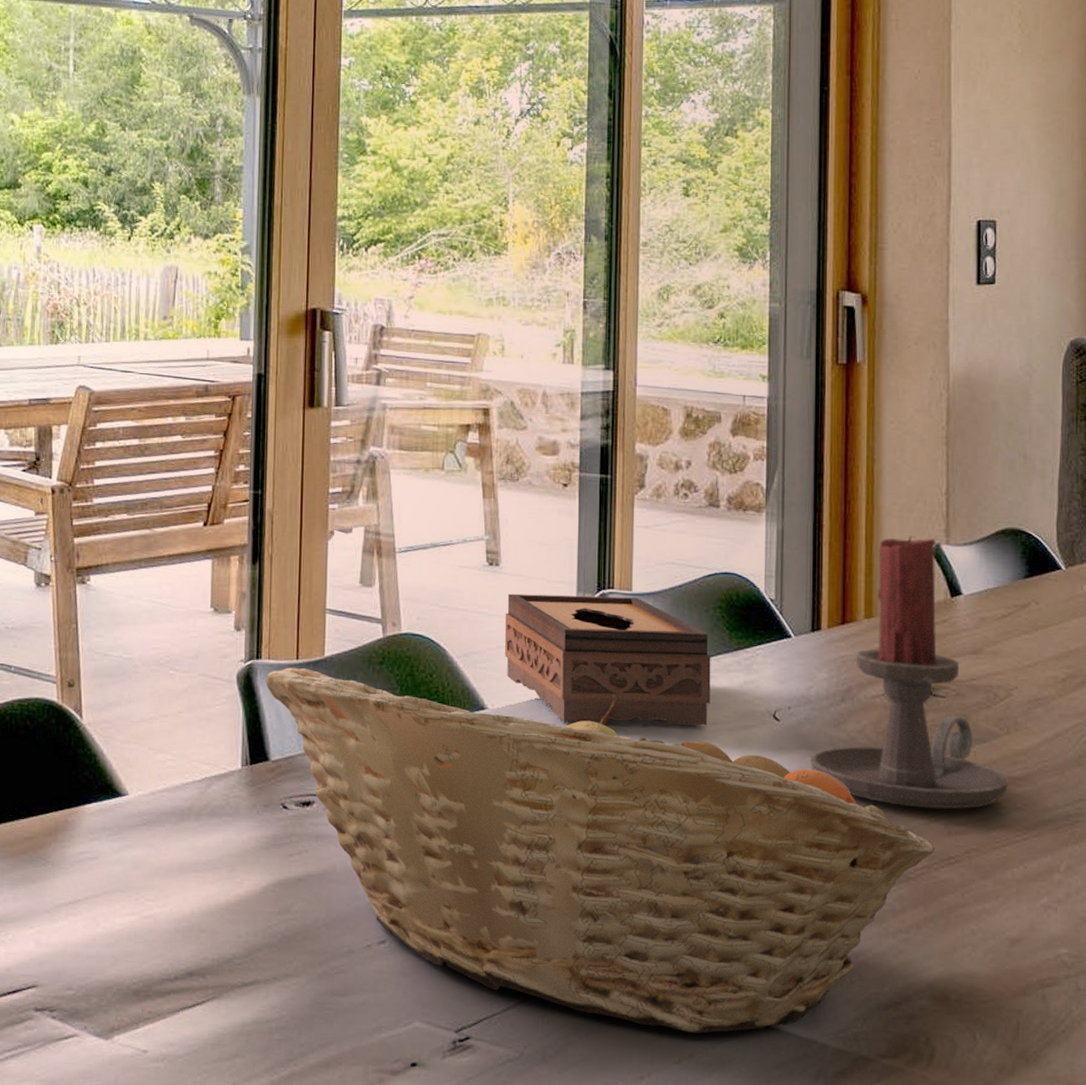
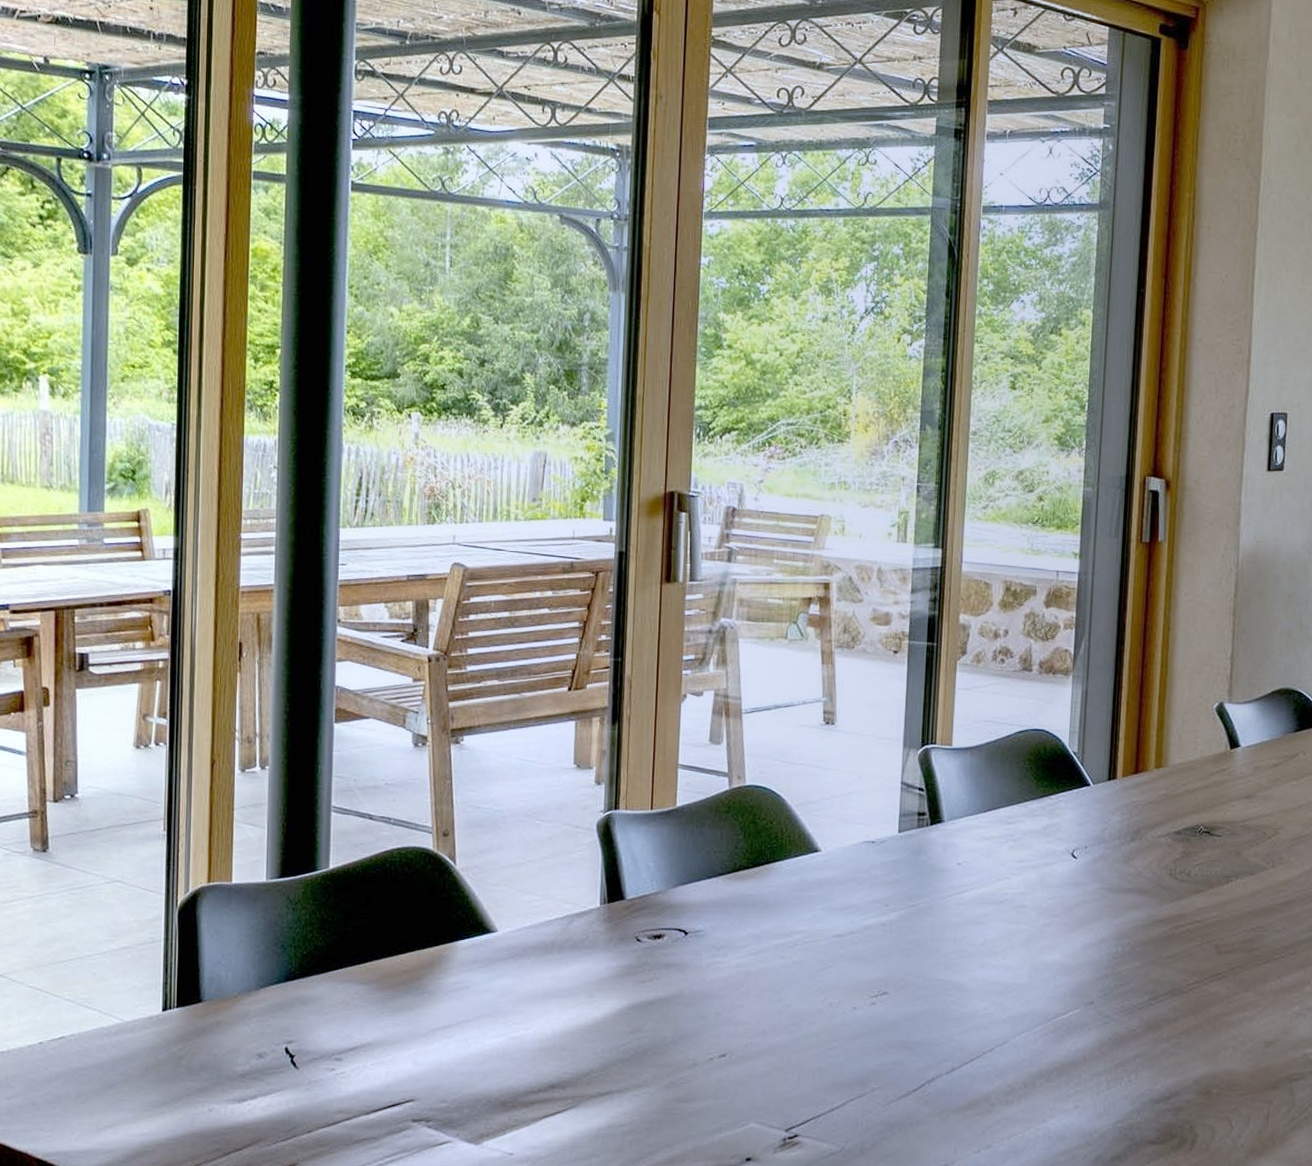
fruit basket: present [265,667,935,1034] -> none [622,816,1206,1127]
tissue box: present [505,593,711,726] -> none [838,749,1020,864]
candle holder: present [809,536,1009,809] -> none [1101,695,1272,933]

